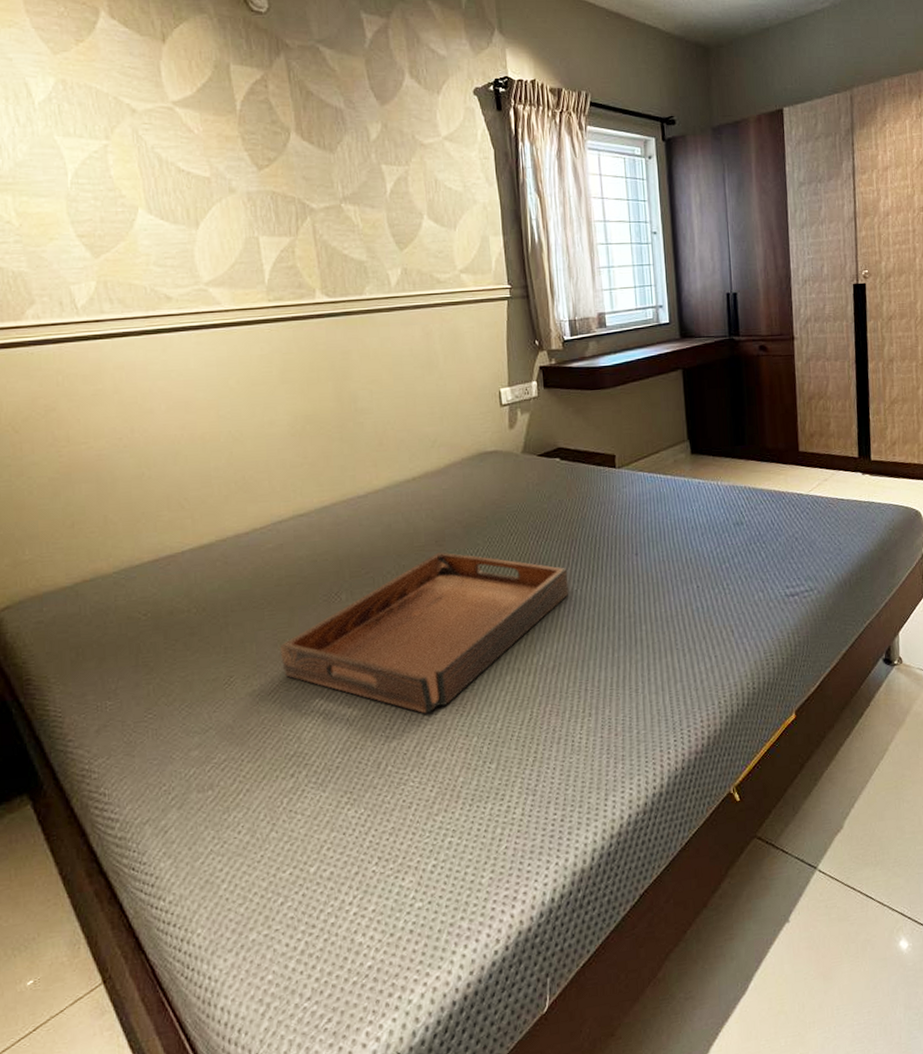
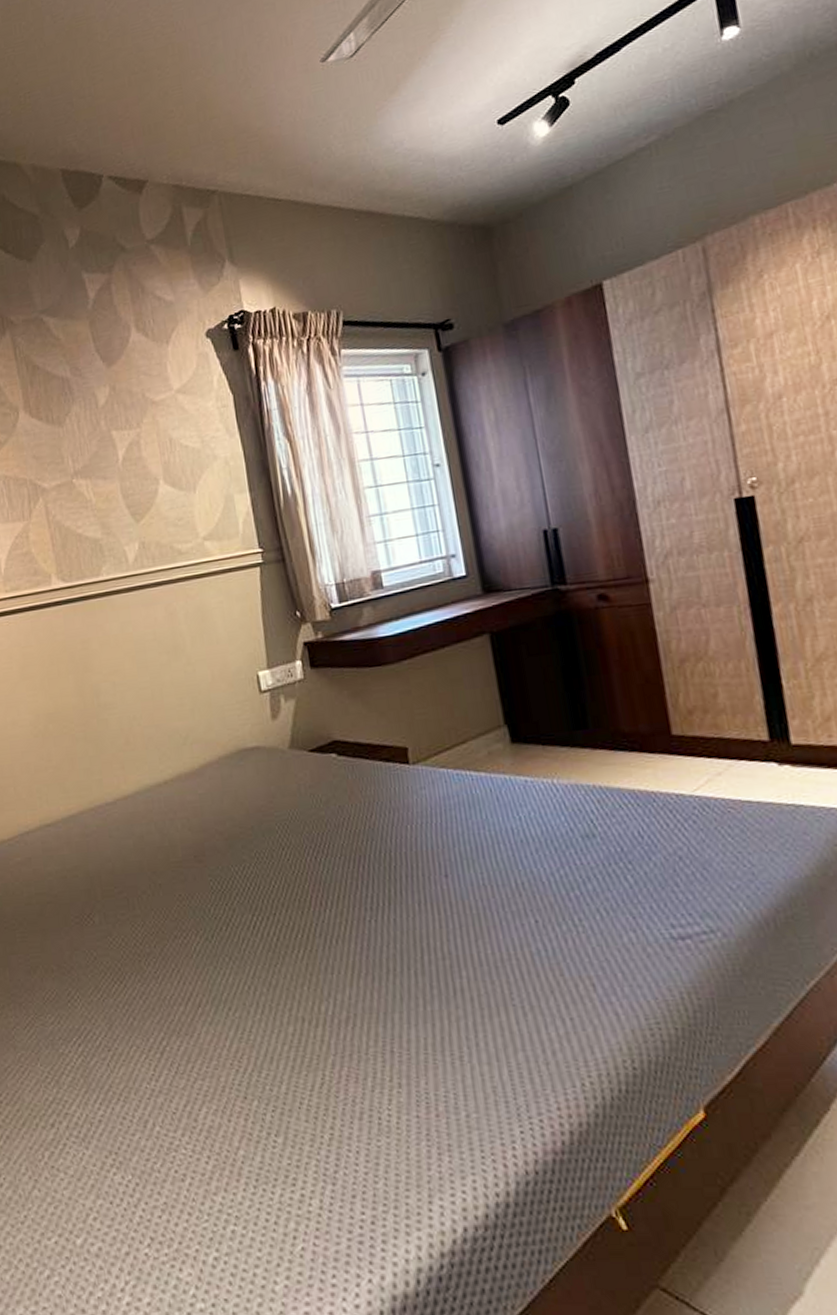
serving tray: present [279,552,569,714] -> none [33,869,361,1066]

